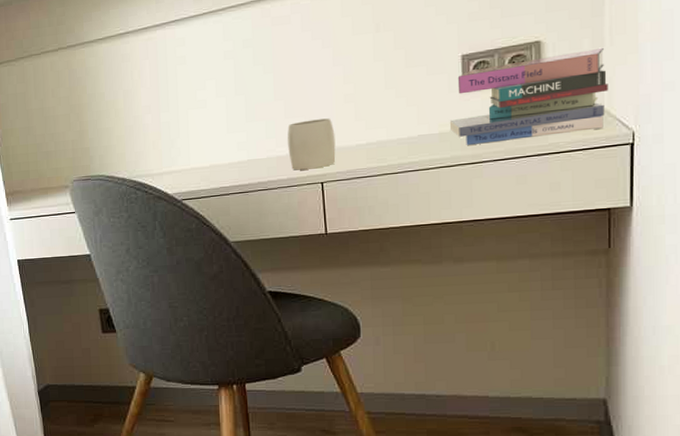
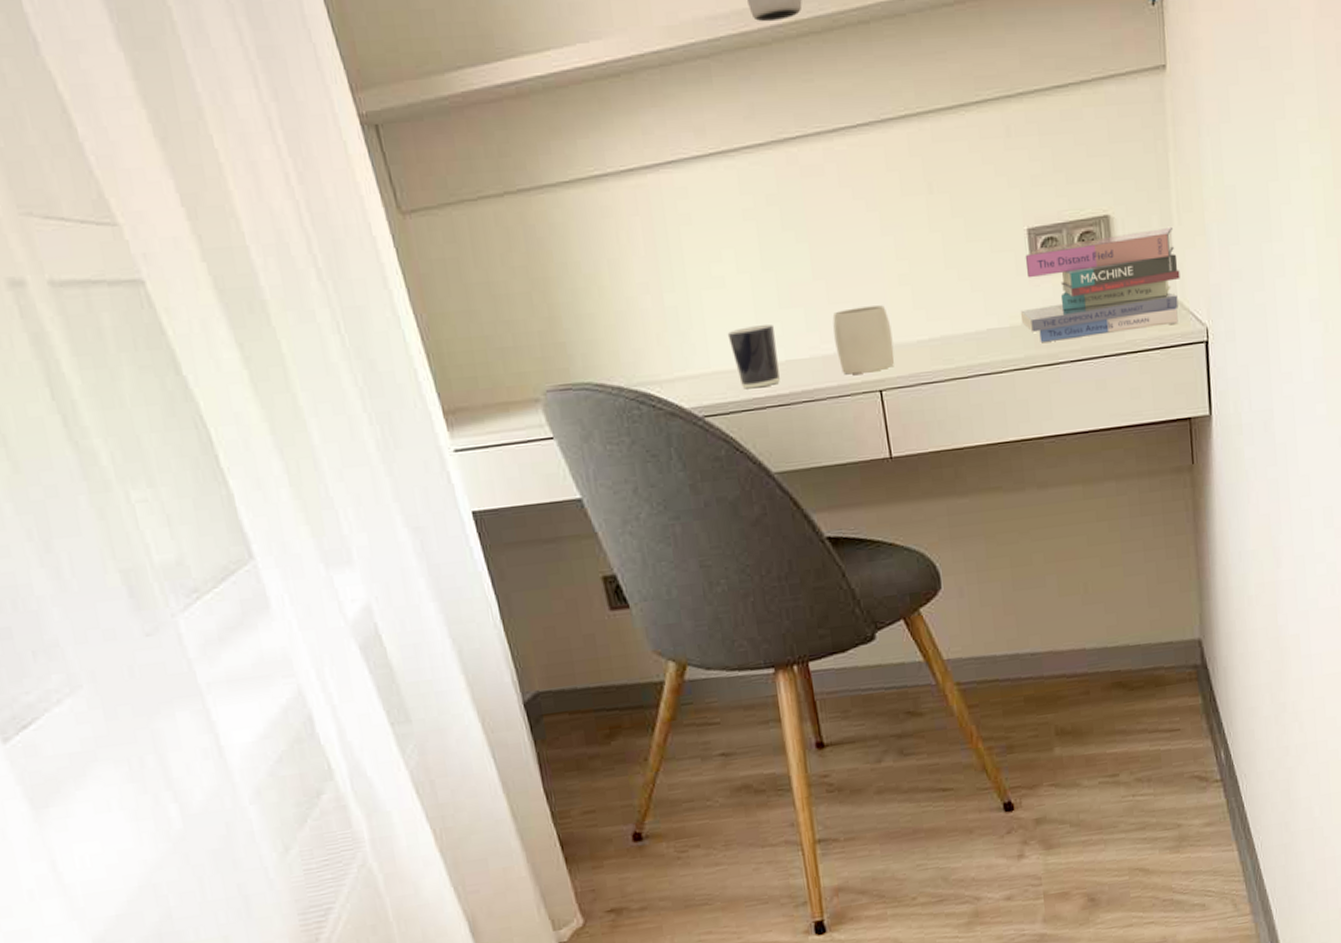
mug: none [205,134,242,181] -> present [727,324,780,389]

